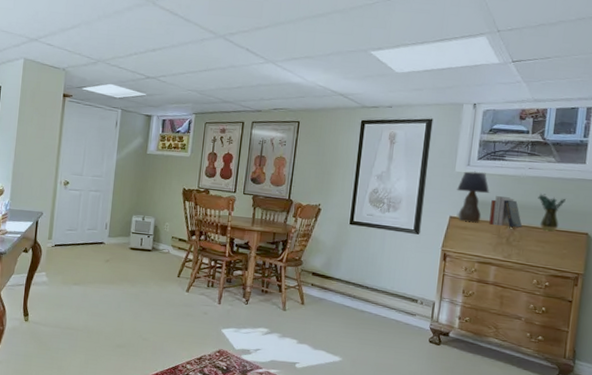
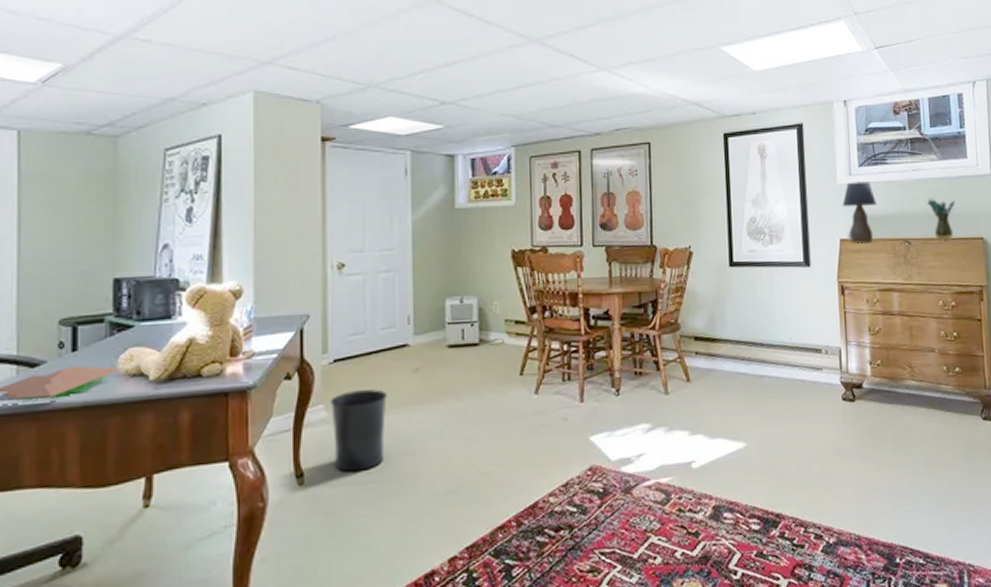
waste bin: none [48,267,86,320] -> present [331,389,387,472]
books: present [489,195,523,228] -> none [881,206,918,244]

